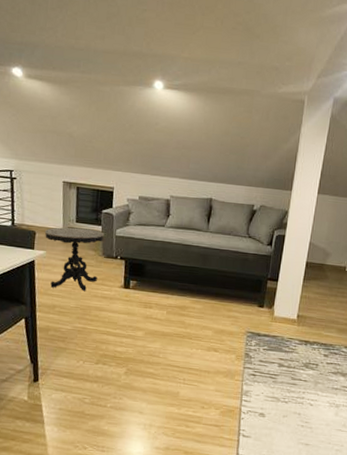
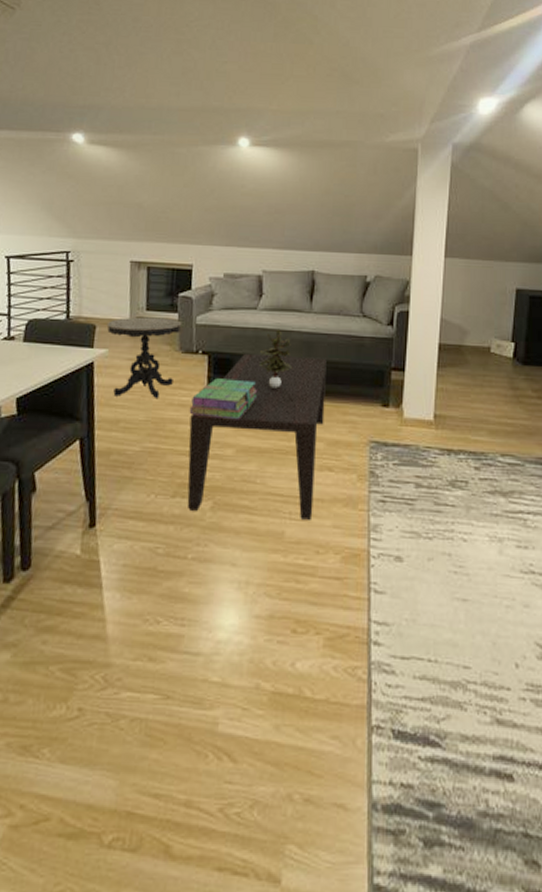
coffee table: none [107,260,218,385] -> present [187,353,327,520]
stack of books: none [109,278,163,311] -> present [189,378,258,420]
potted plant: none [164,244,191,289] -> present [258,330,293,389]

